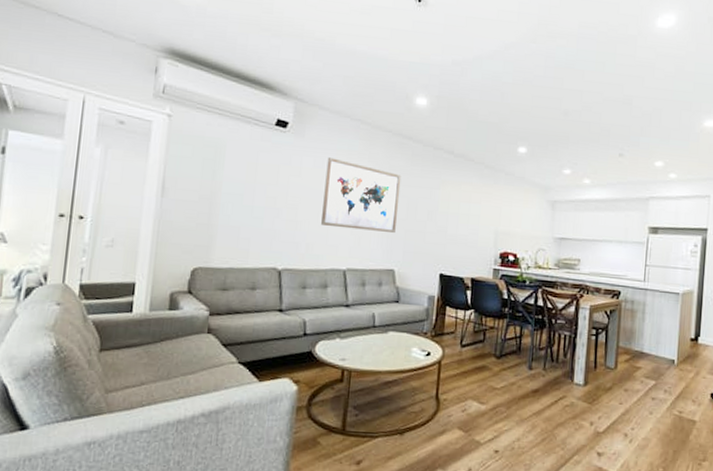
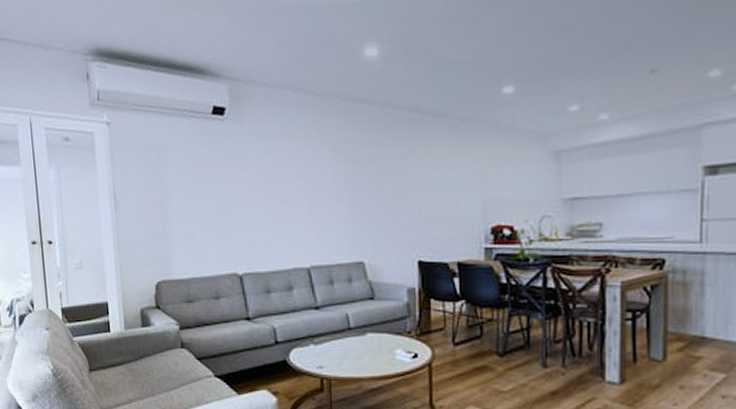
wall art: present [321,157,402,234] -> none [272,140,360,221]

